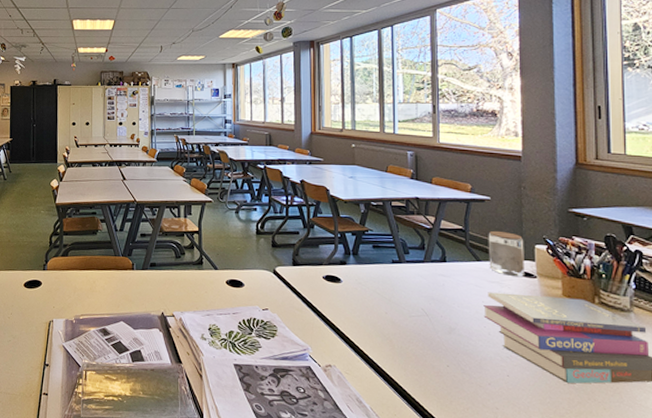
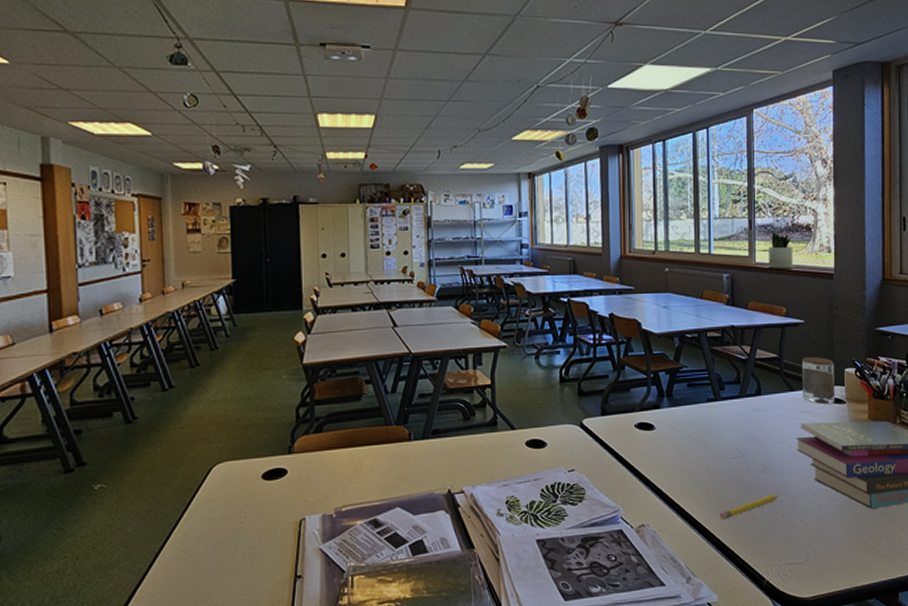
pencil: none [404,354,467,372] -> present [719,494,781,520]
planter: none [450,116,480,150] -> present [766,232,795,269]

